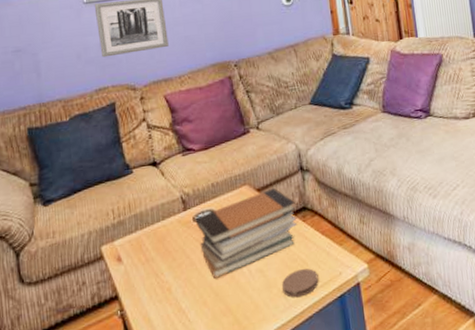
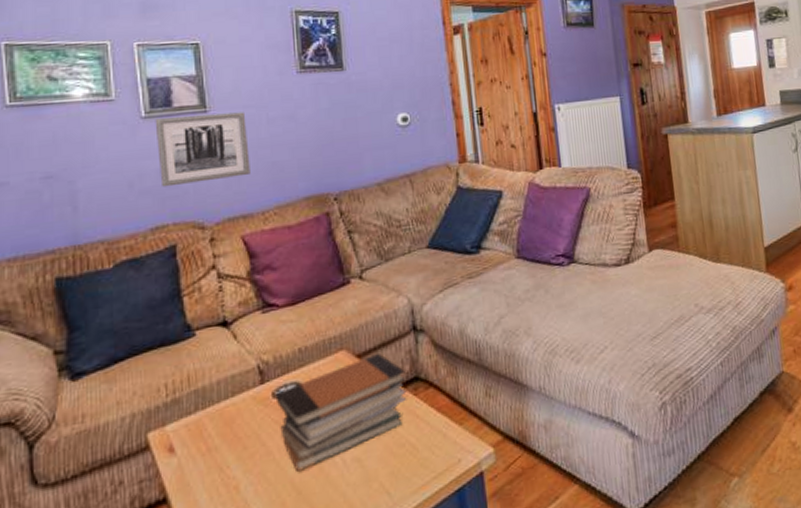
coaster: present [282,268,319,298] -> none [385,455,432,494]

